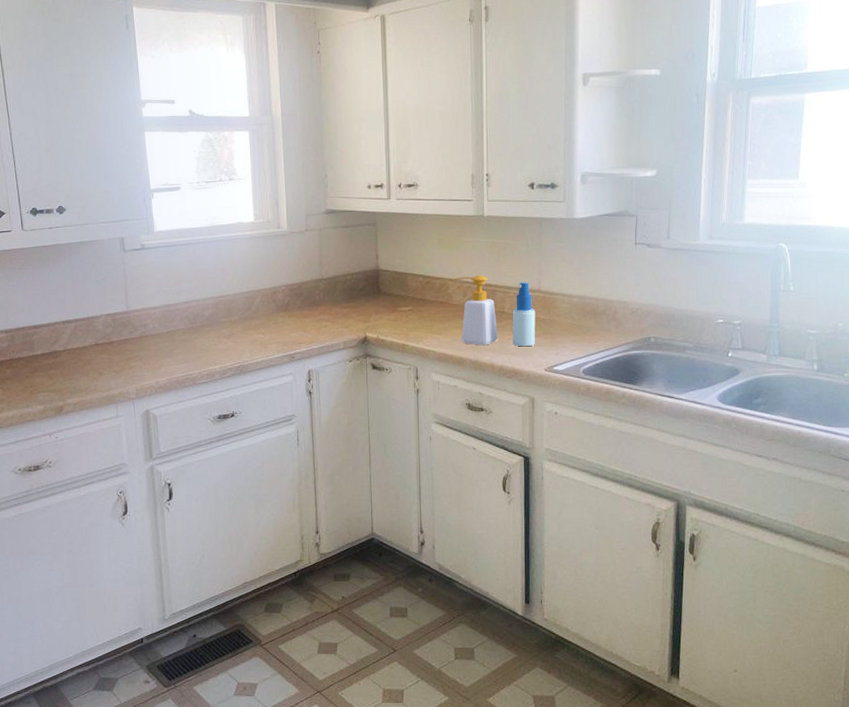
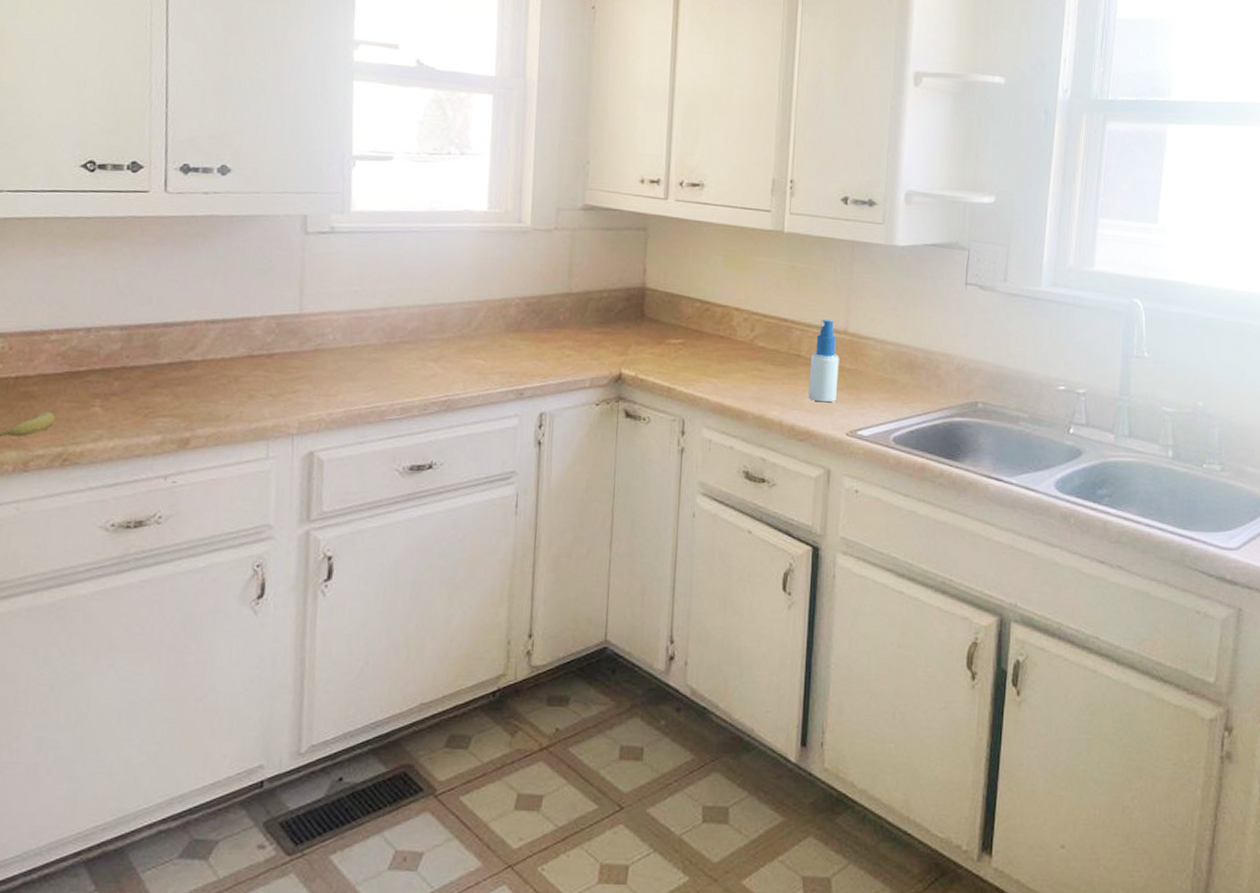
soap bottle: present [454,275,498,346] -> none [740,305,791,397]

